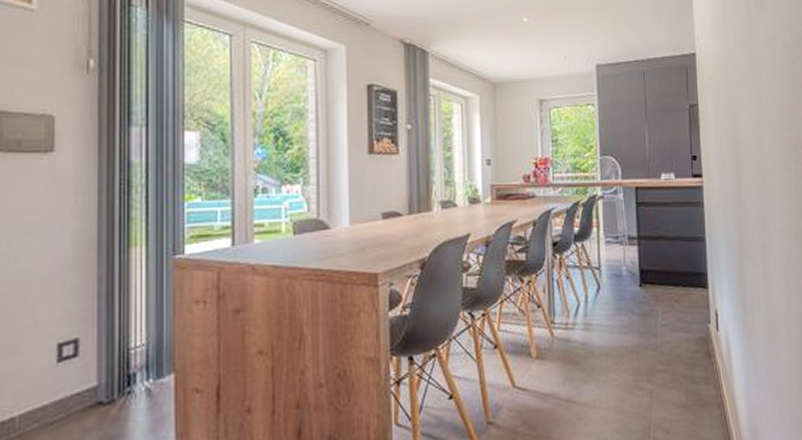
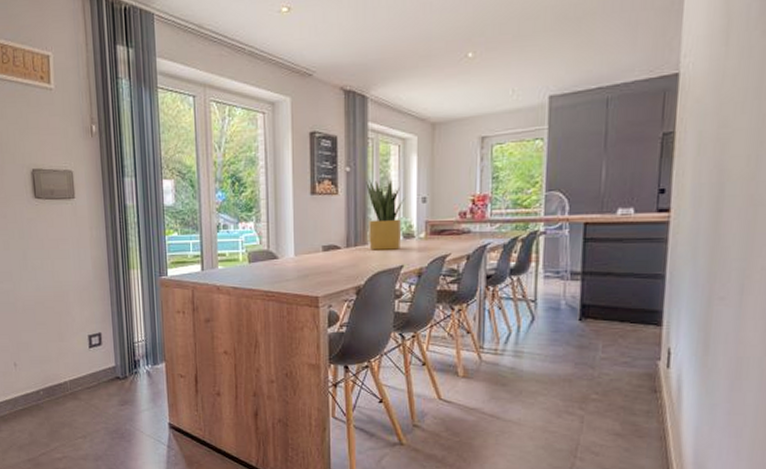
planter: none [428,137,470,217] -> present [366,177,406,250]

